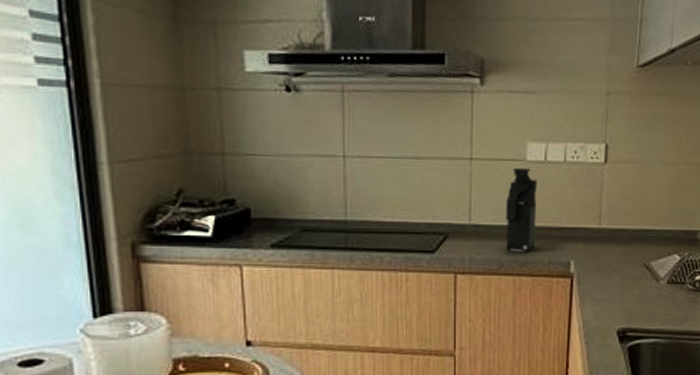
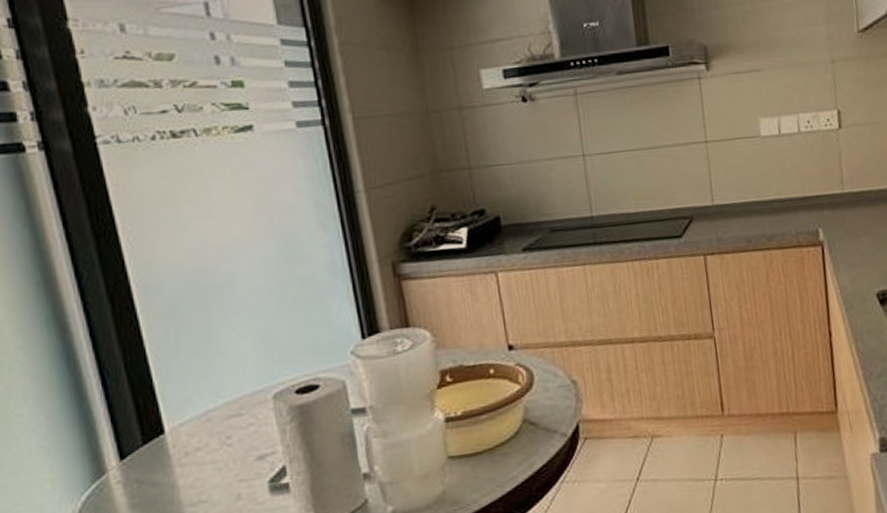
coffee maker: present [506,167,537,252] -> none [745,143,781,227]

